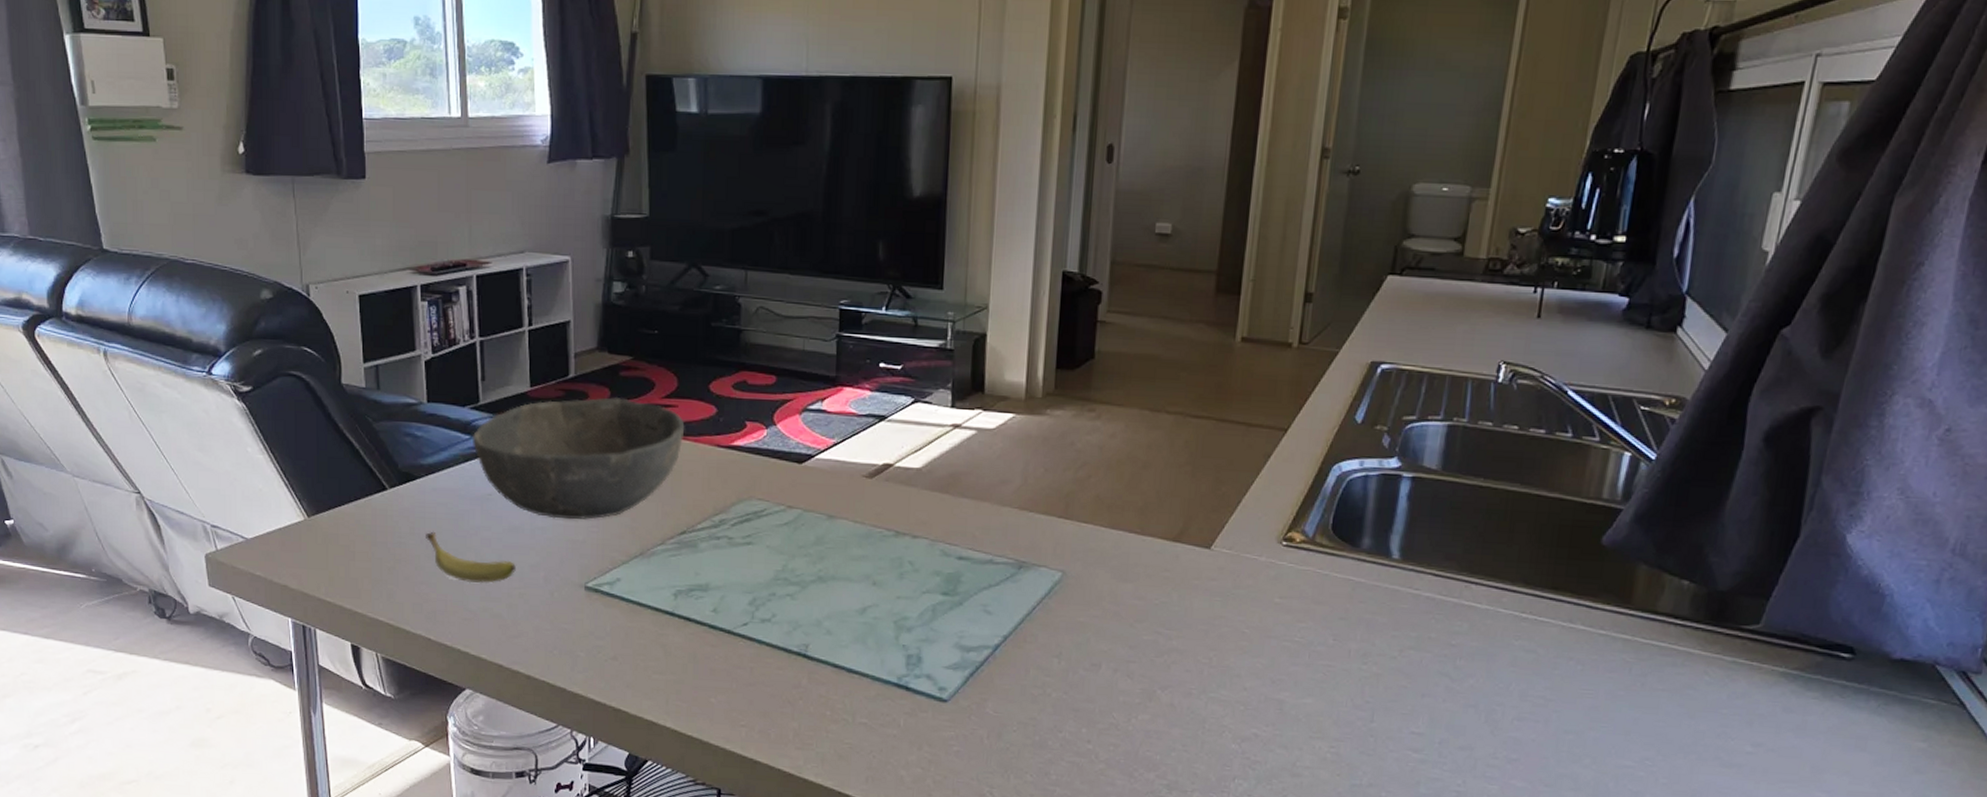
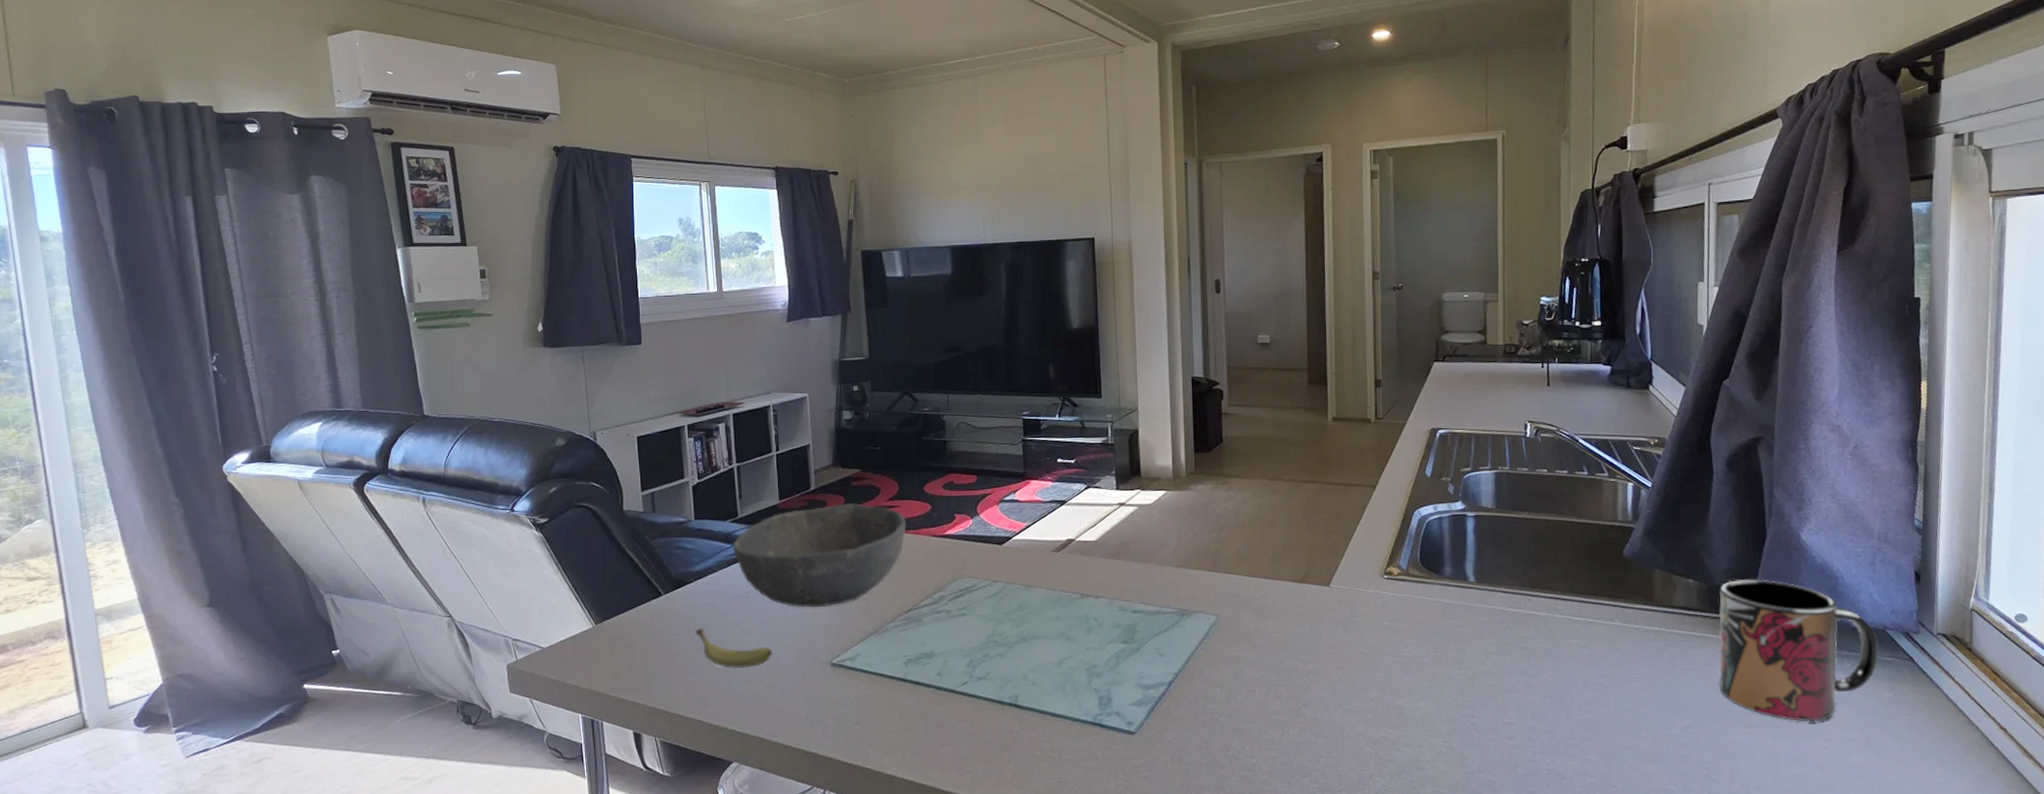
mug: none [1696,586,1923,768] -> present [1719,579,1879,721]

